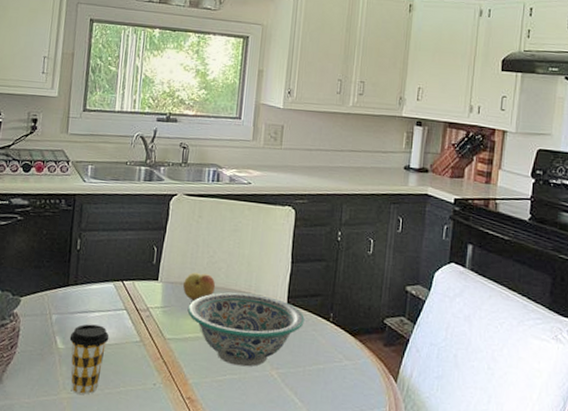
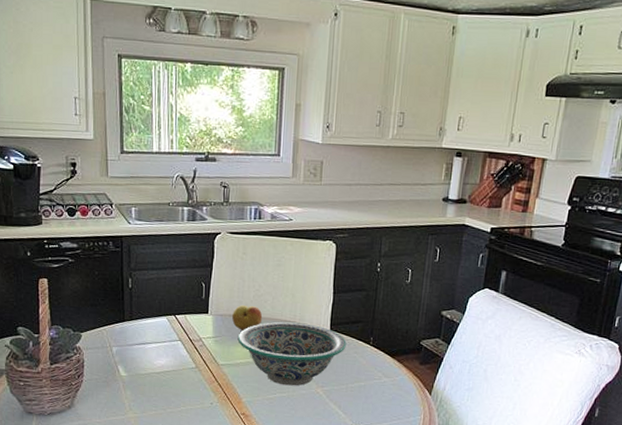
coffee cup: present [69,324,110,395] -> none [130,354,167,414]

